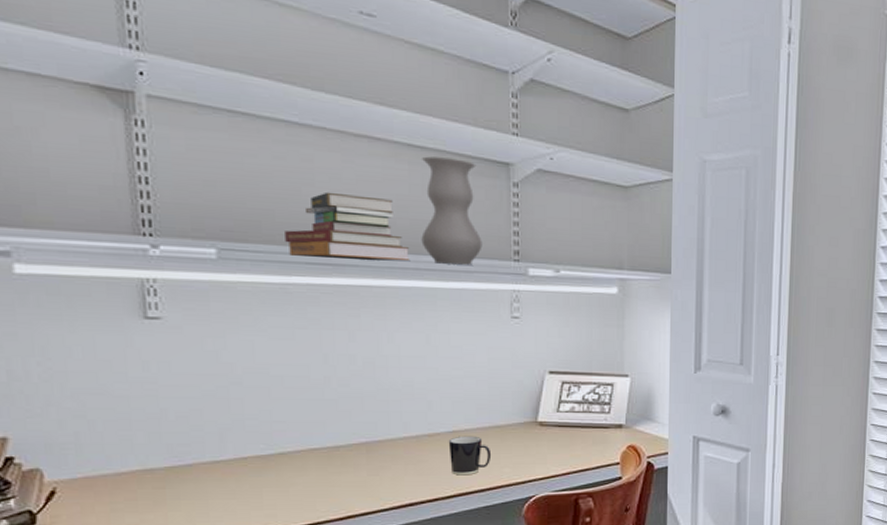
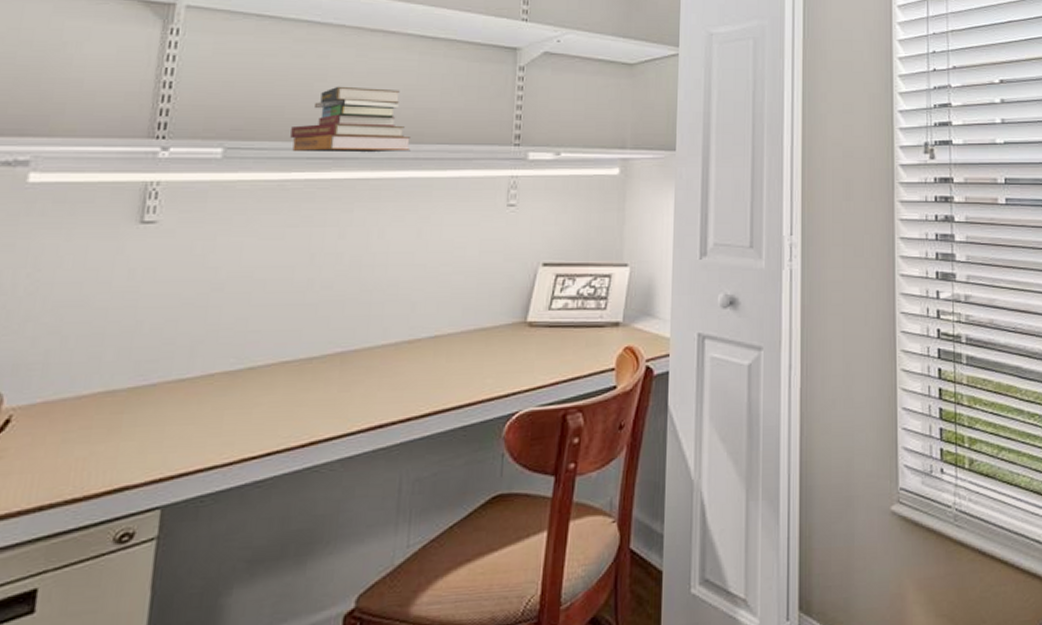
vase: present [421,156,483,265] -> none [423,46,485,152]
mug: present [448,436,492,476] -> none [428,341,474,389]

